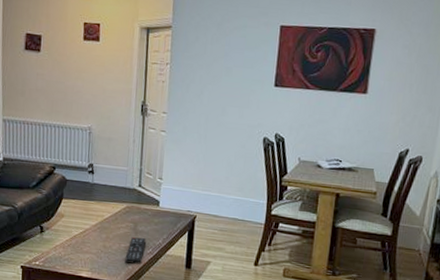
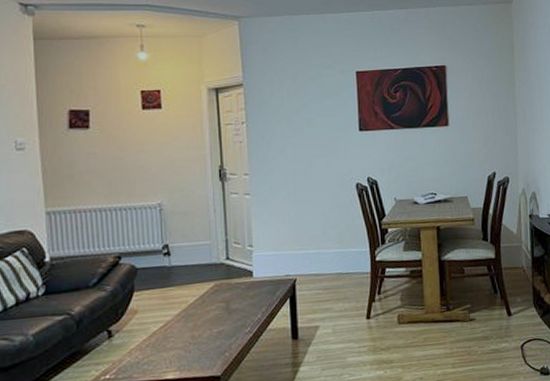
remote control: present [125,237,146,264] -> none [219,315,242,350]

